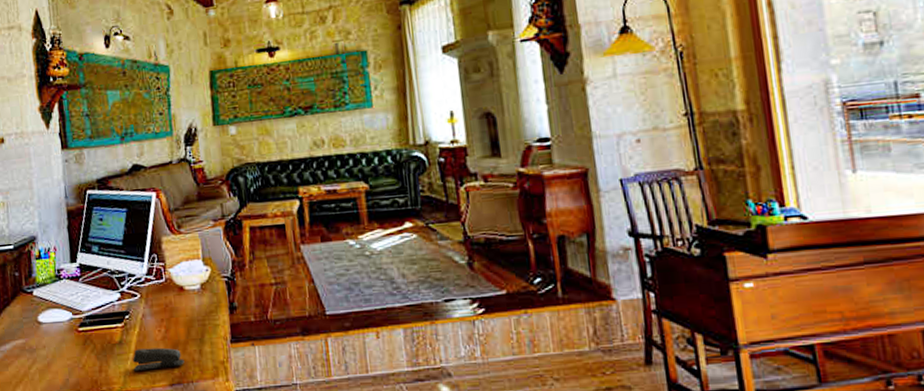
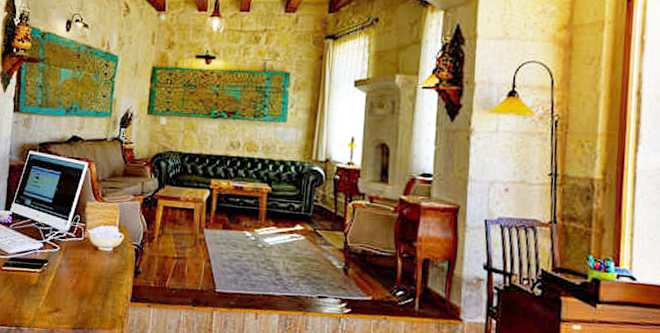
stapler: present [133,347,185,371] -> none [43,293,88,314]

